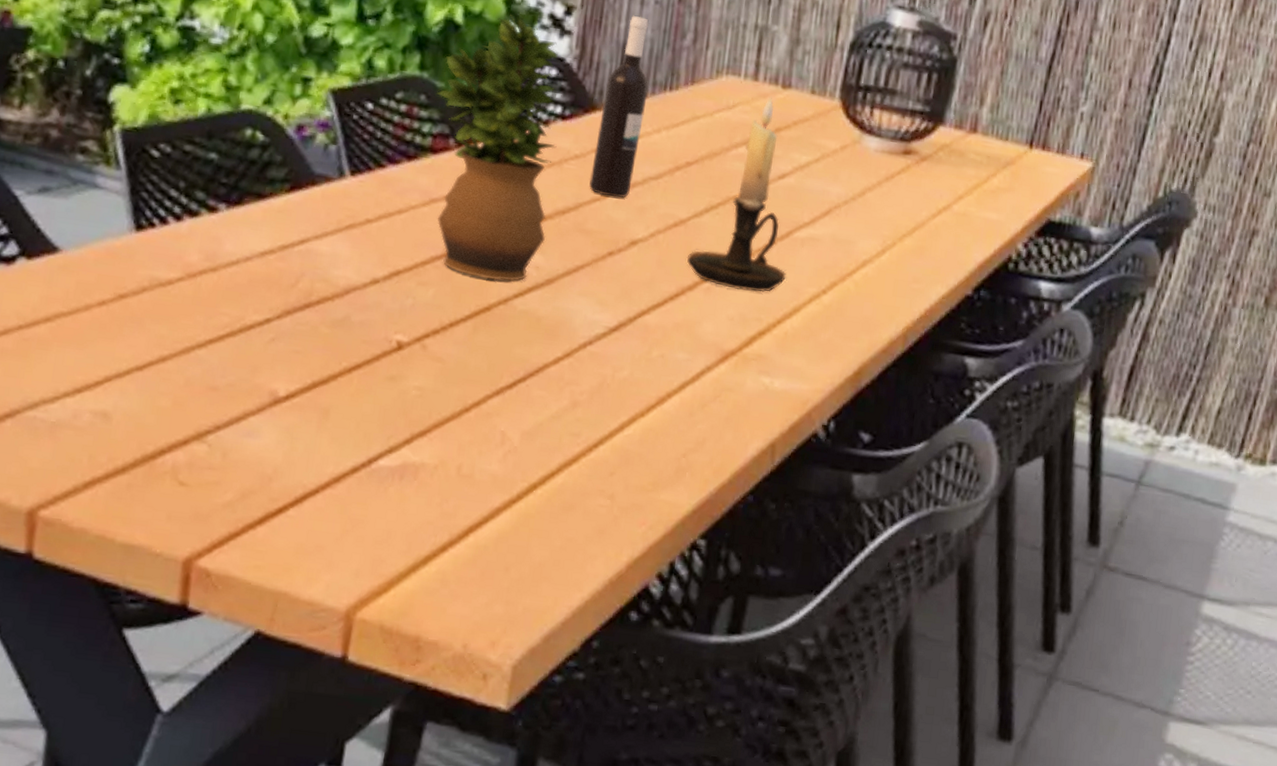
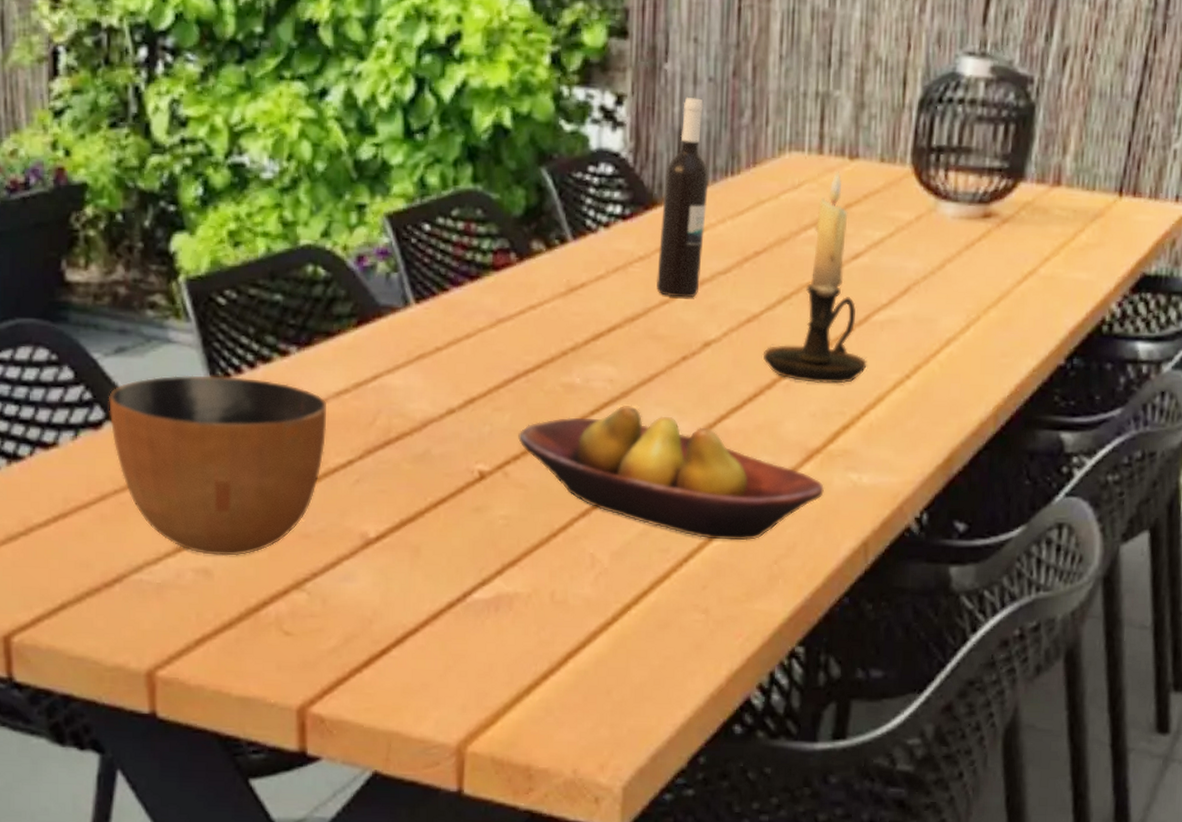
bowl: none [23,219,250,402] -> present [109,375,327,556]
potted plant: present [437,15,559,282] -> none [493,112,620,399]
fruit bowl: none [440,292,738,433] -> present [518,405,825,541]

